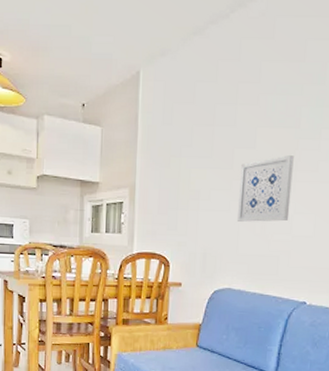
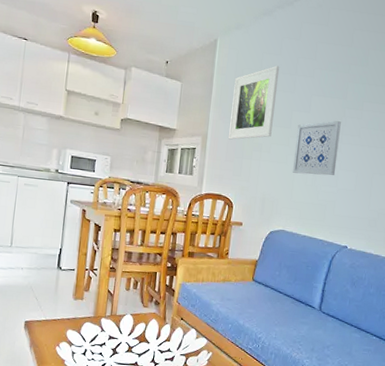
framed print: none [160,95,217,189] -> present [228,65,280,140]

